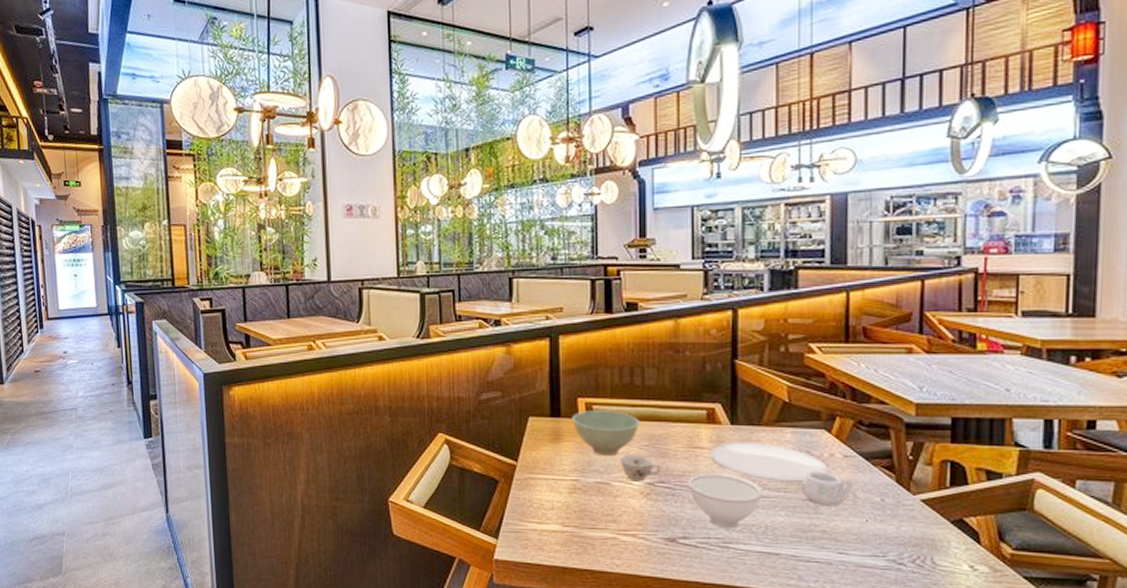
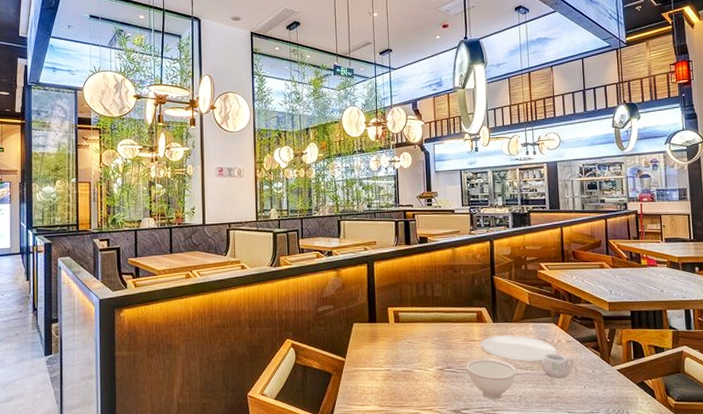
bowl: present [571,410,641,457] -> none [383,316,432,351]
teacup: present [620,454,661,482] -> none [419,348,448,369]

